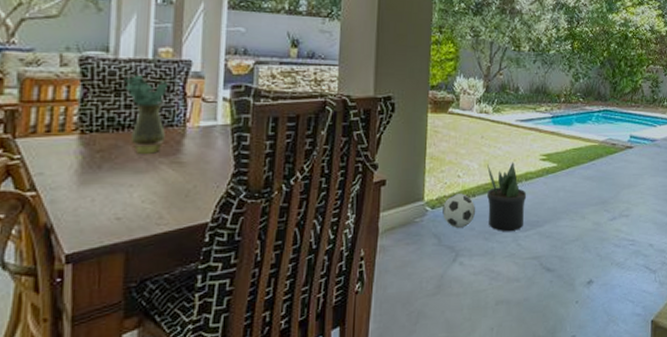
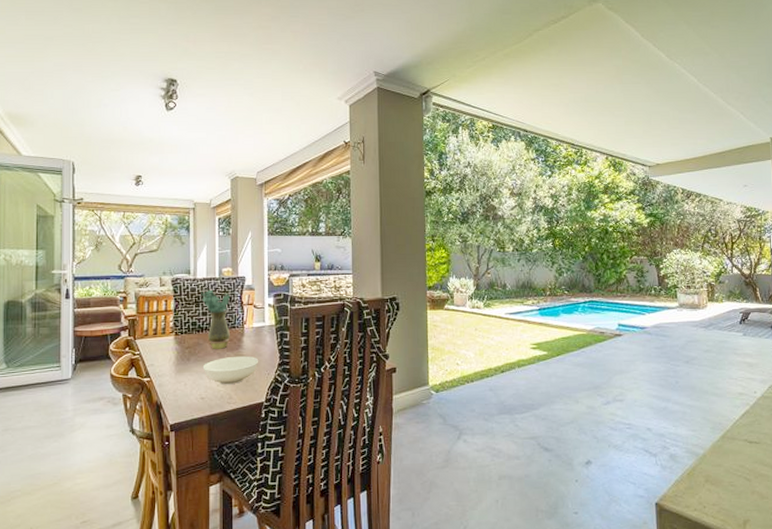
bowl: none [121,163,205,201] -> present [202,356,259,385]
soccer ball: present [442,193,476,228] -> none [446,379,475,409]
planter: present [487,162,527,231] -> none [482,351,521,413]

